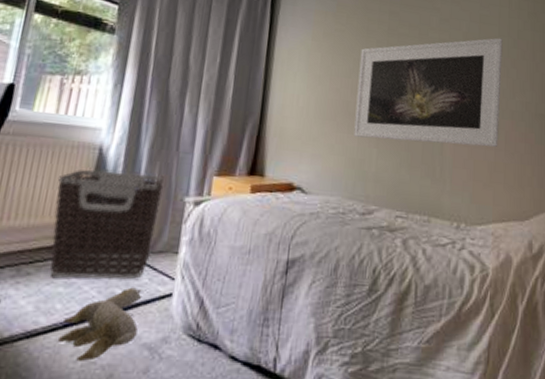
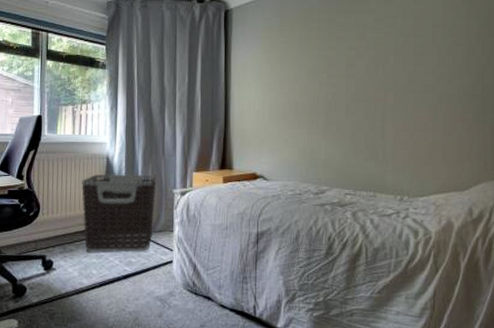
plush toy: present [57,287,144,362] -> none [97,257,151,310]
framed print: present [354,37,503,147] -> none [304,29,438,131]

